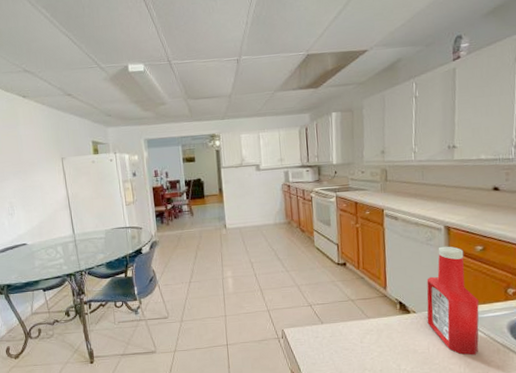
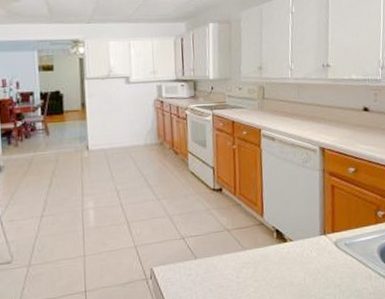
ketchup bottle: present [426,246,479,356] -> none [303,168,353,284]

